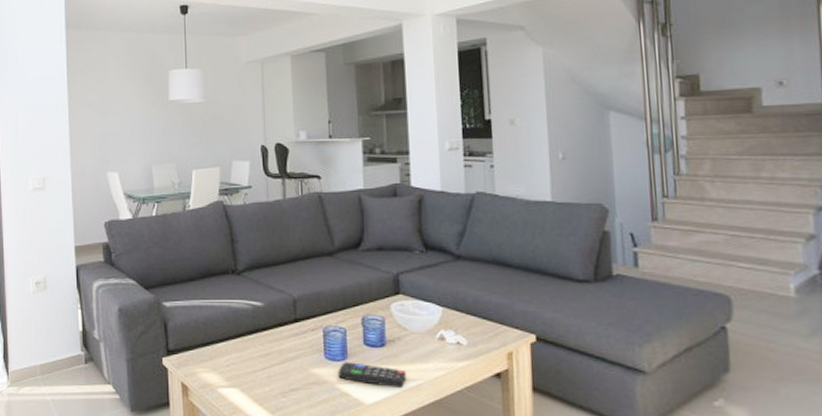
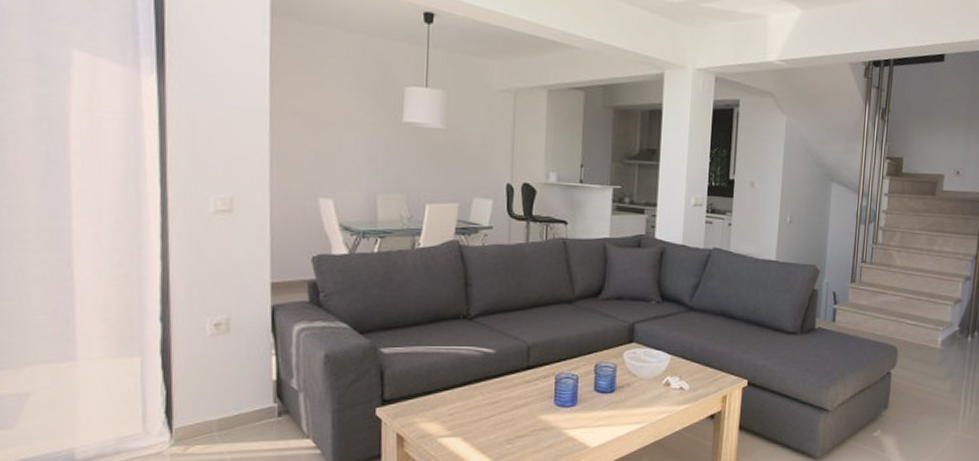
remote control: present [338,362,407,389] -> none [566,408,632,432]

